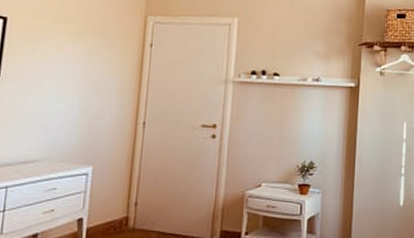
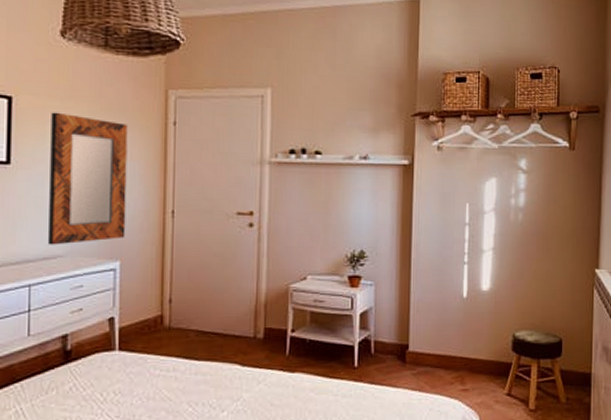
home mirror: none [28,32,109,151] -> present [48,112,128,245]

